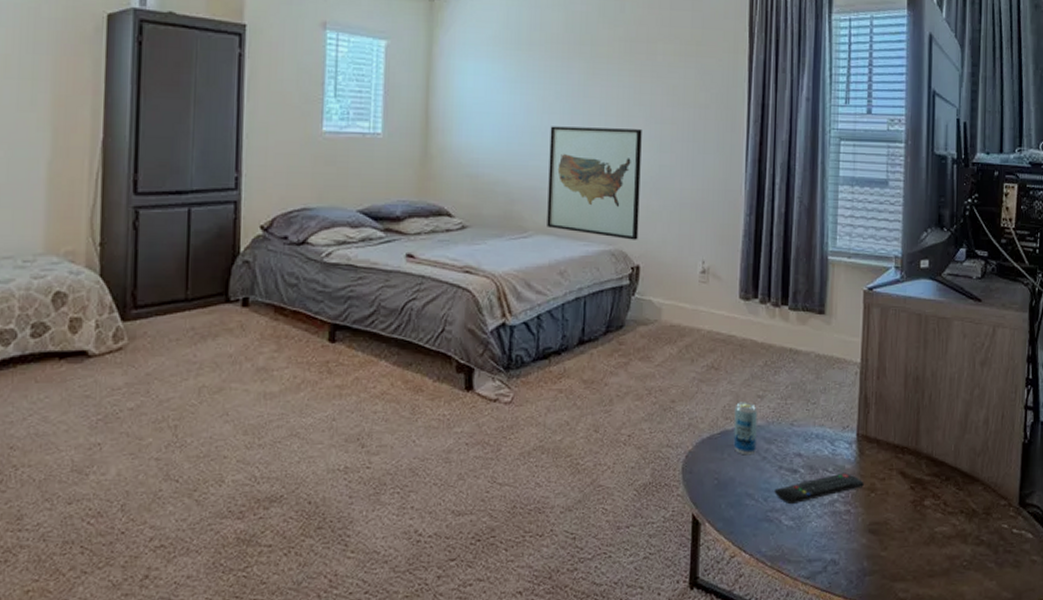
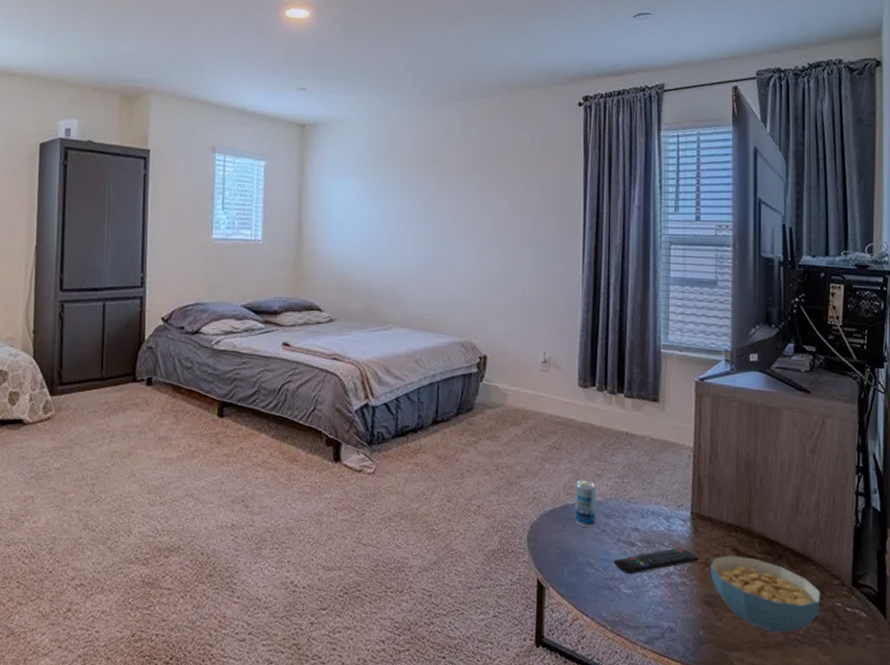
wall art: present [547,126,642,240] -> none [404,233,488,333]
cereal bowl: none [875,479,988,560] -> present [709,555,821,633]

